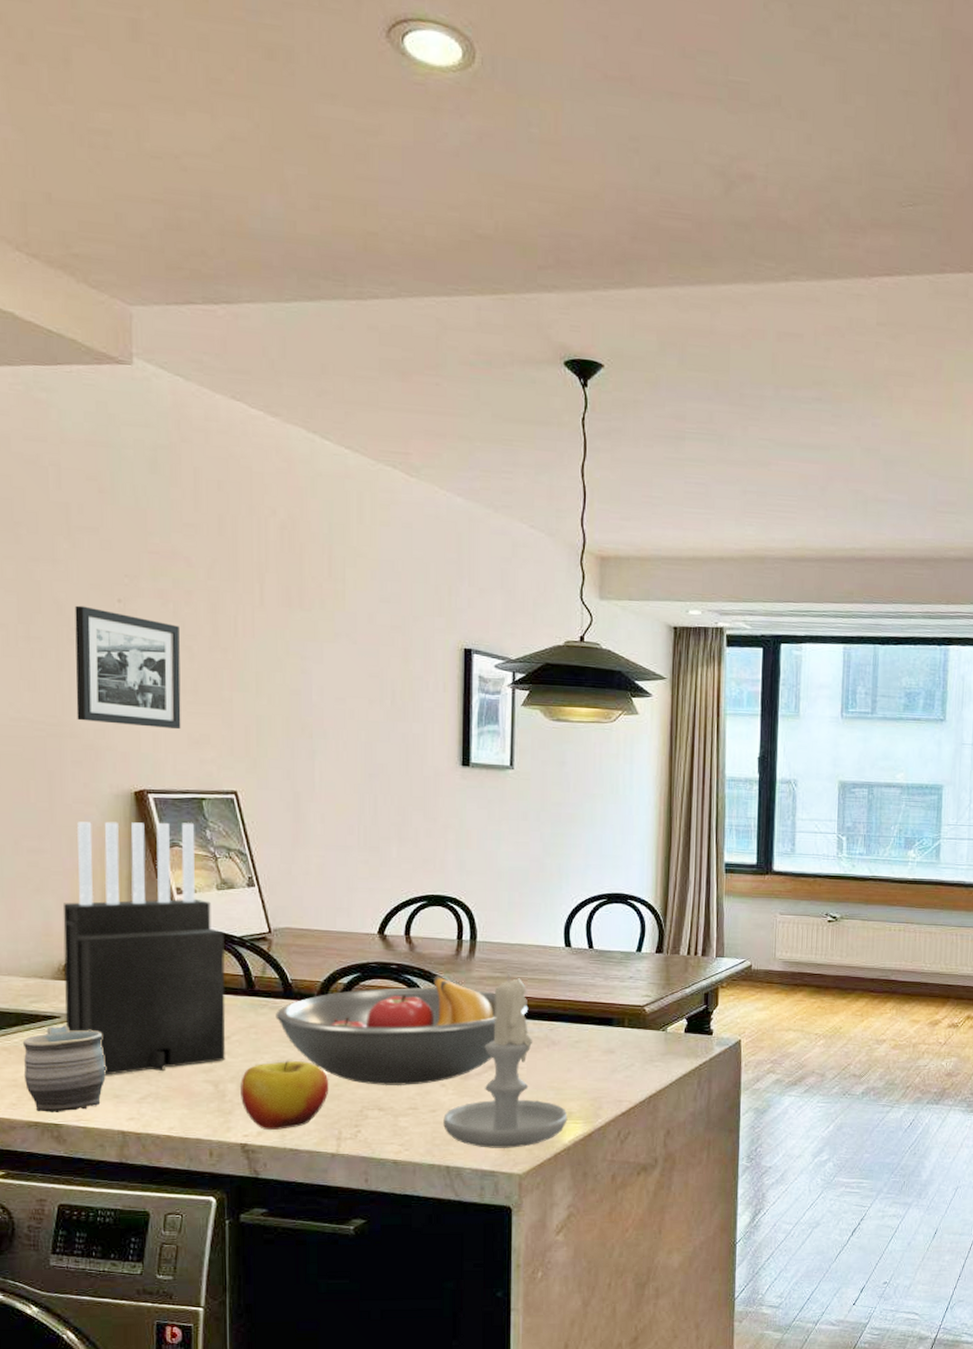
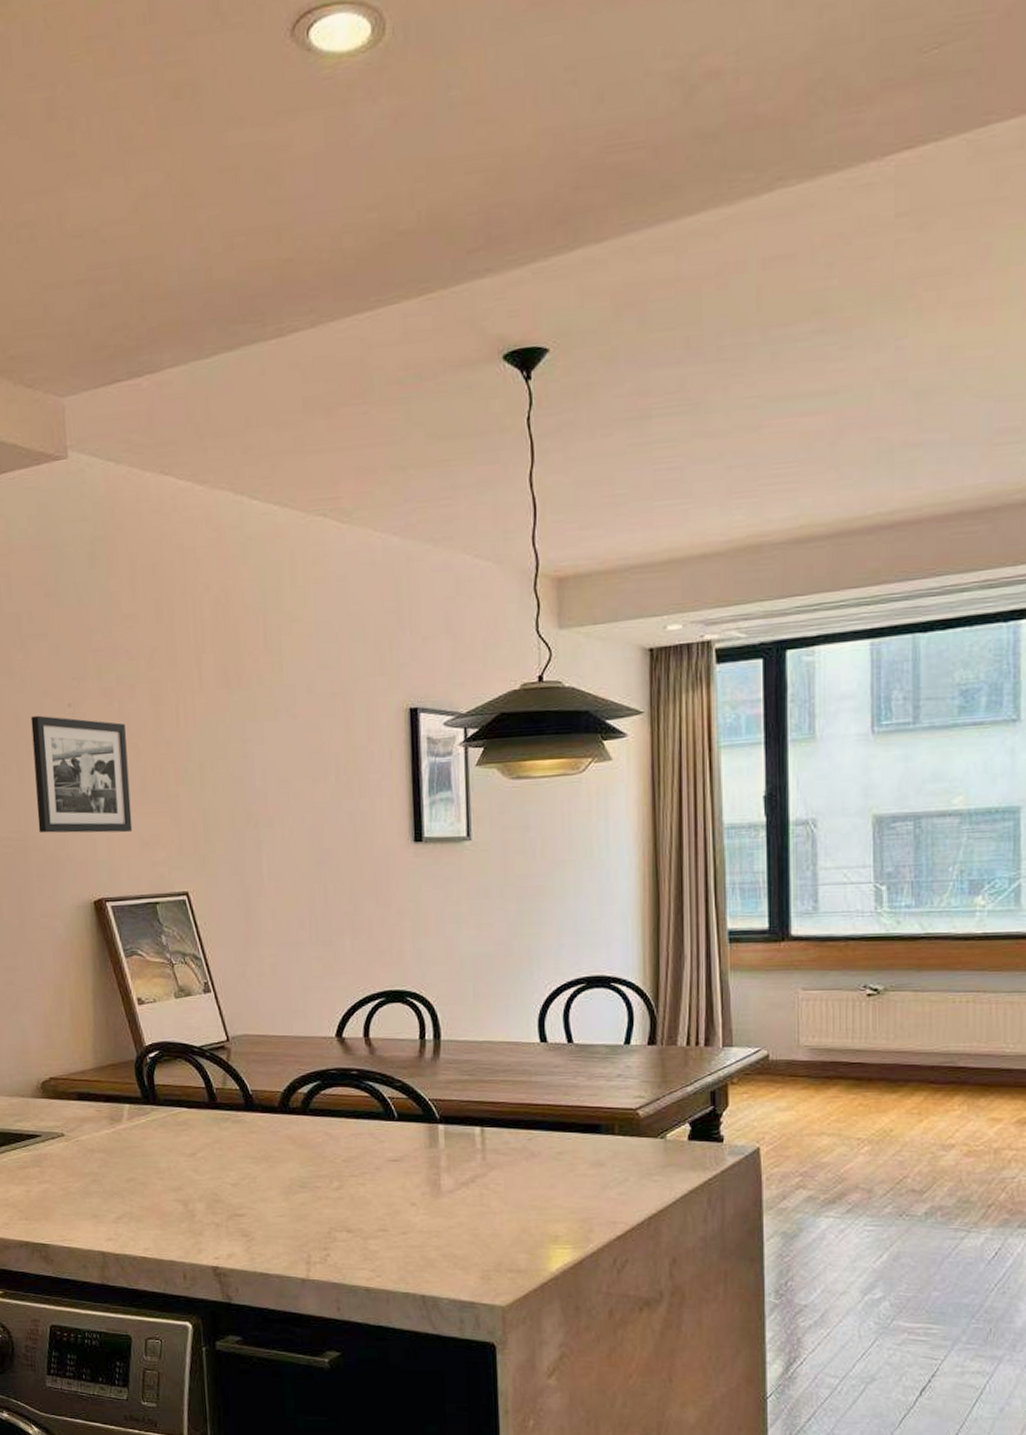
mug: present [22,1025,106,1112] -> none [10,1144,84,1232]
knife block: present [63,821,226,1075] -> none [37,929,193,1195]
apple: present [241,1060,329,1130] -> none [209,1177,296,1252]
fruit bowl: present [275,975,529,1085] -> none [238,1081,503,1204]
candle: present [443,973,568,1148] -> none [415,1075,554,1276]

